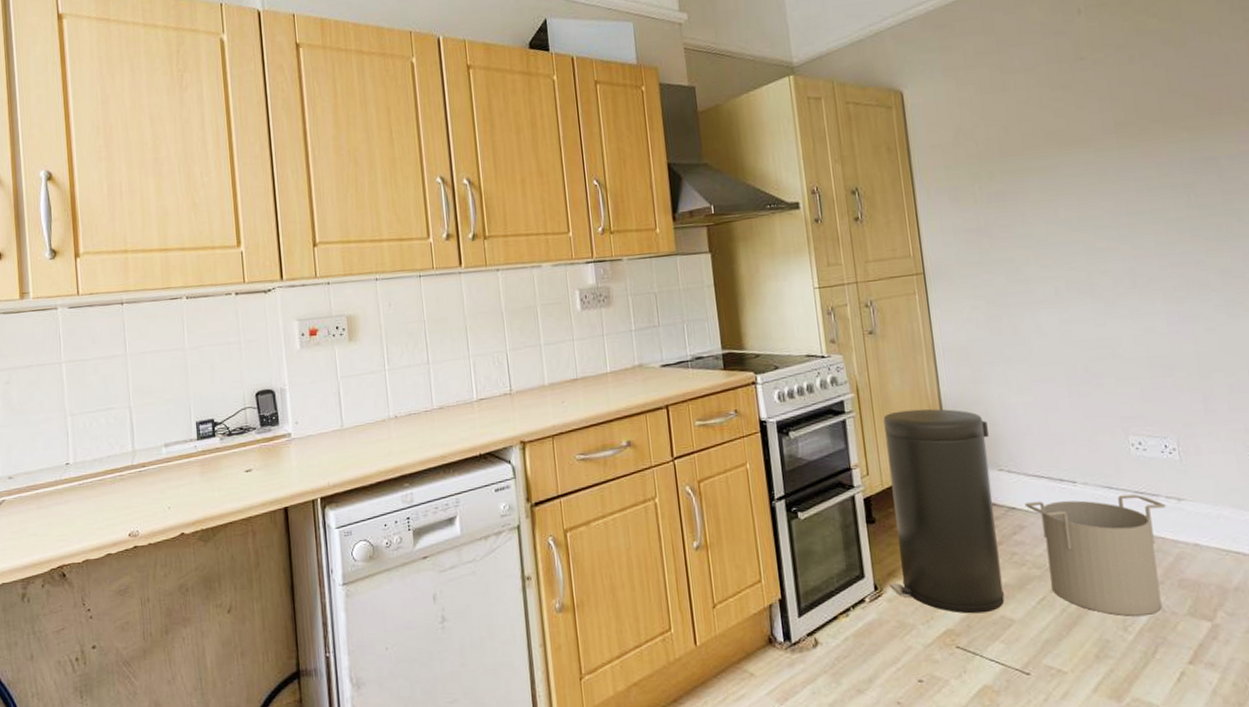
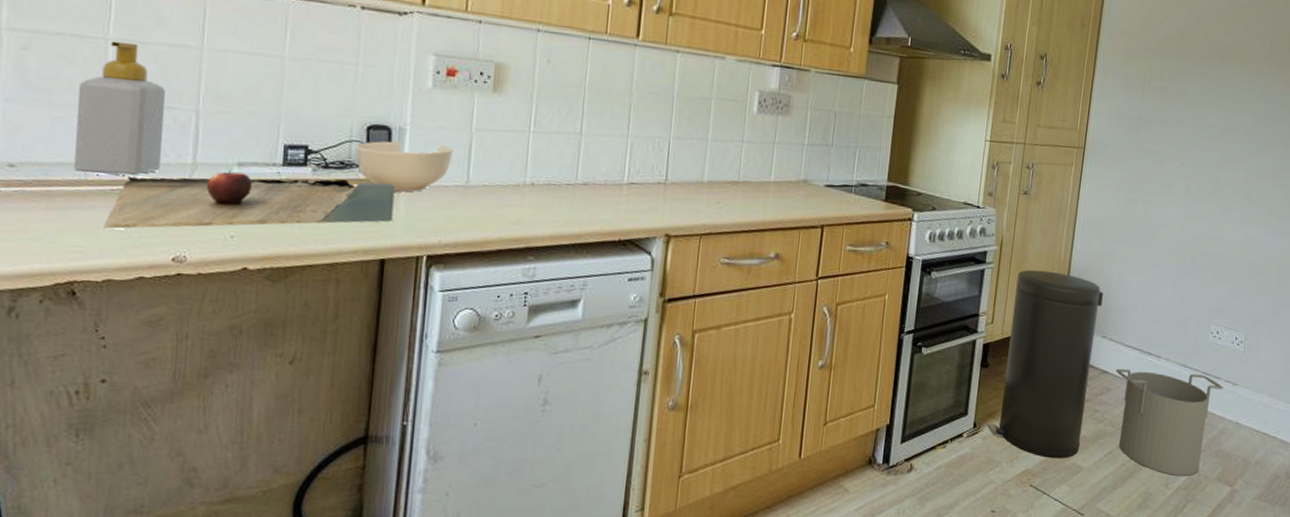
soap bottle: none [47,361,111,475] -> present [74,40,165,176]
cutting board: none [77,439,288,517] -> present [104,170,396,229]
bowl: none [249,397,326,445] -> present [355,141,454,192]

